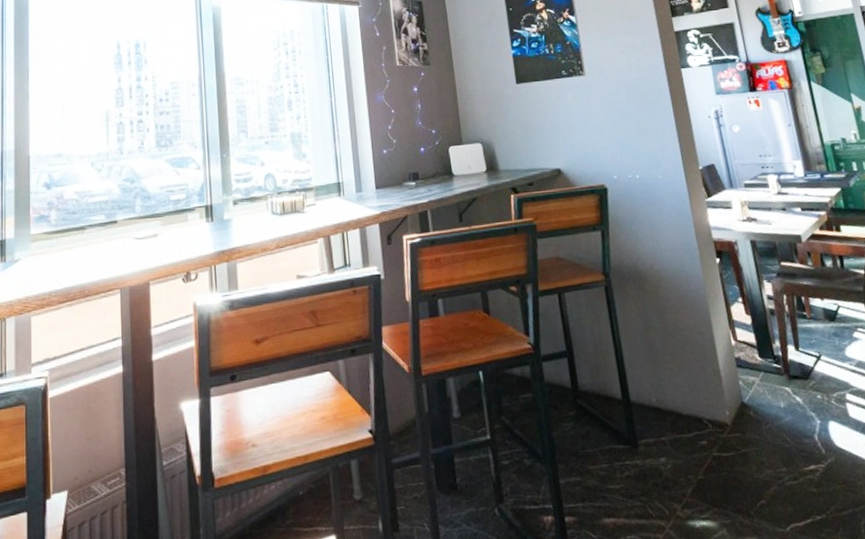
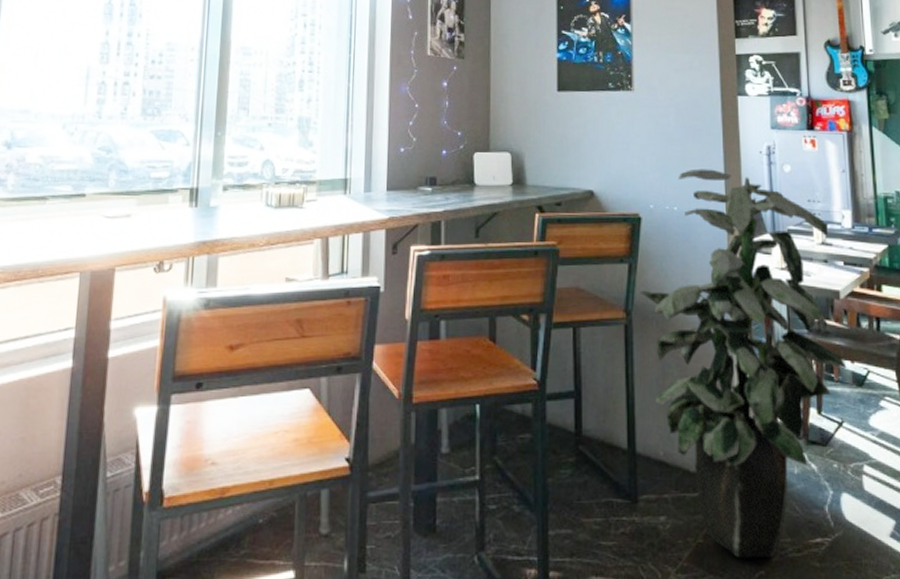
indoor plant: none [615,137,817,491] -> present [640,168,847,559]

